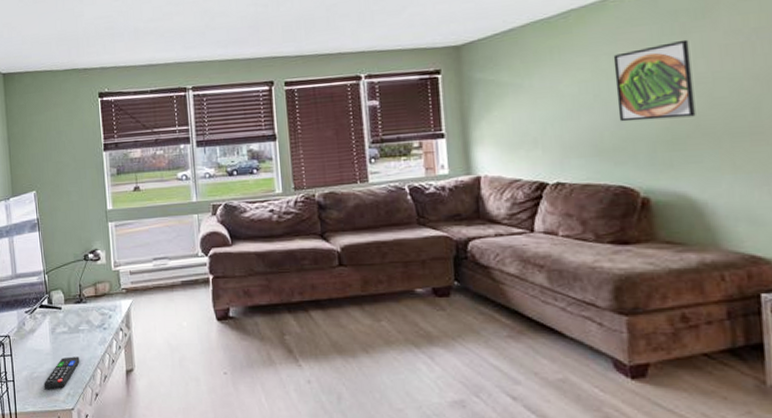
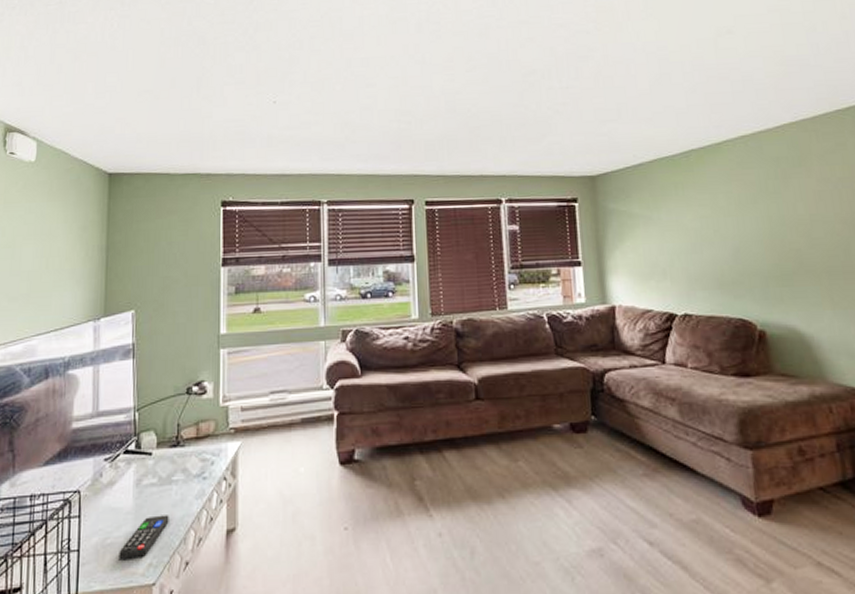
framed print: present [613,39,696,122] -> none [728,184,799,257]

